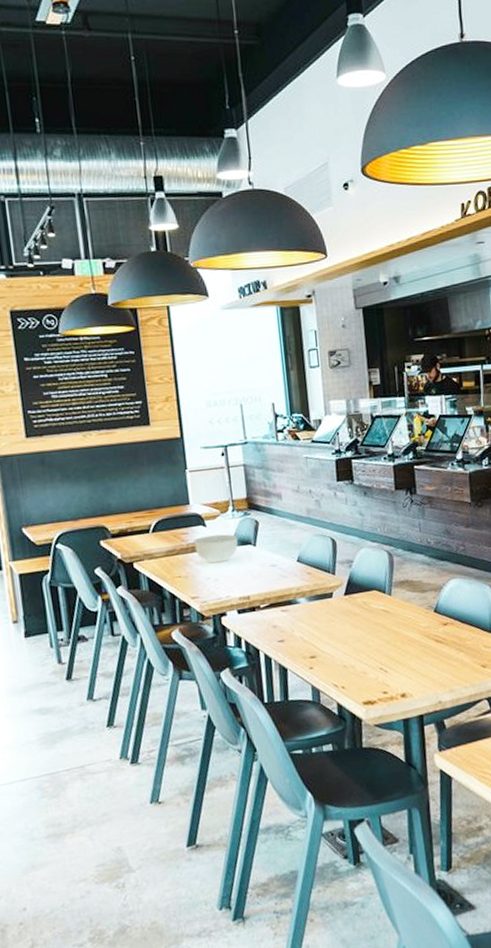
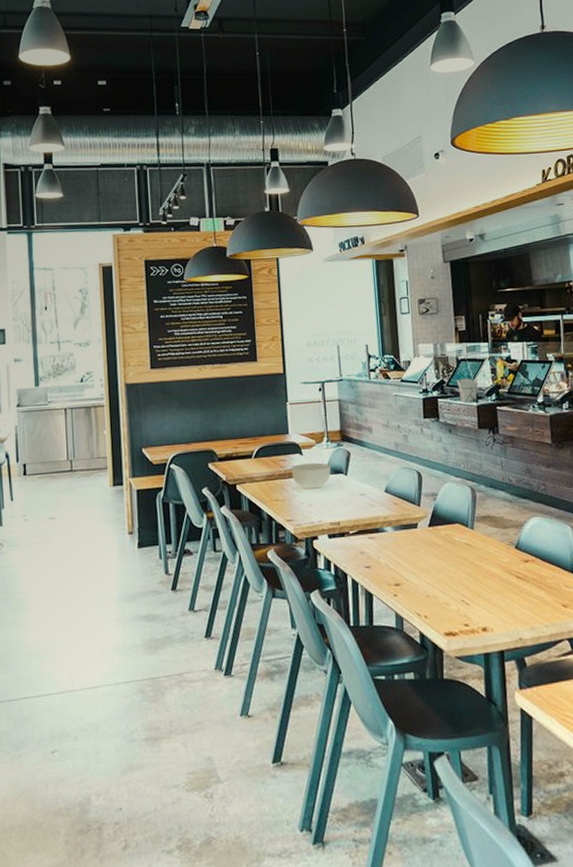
takeout container: none [371,436,395,463] -> present [456,378,479,403]

